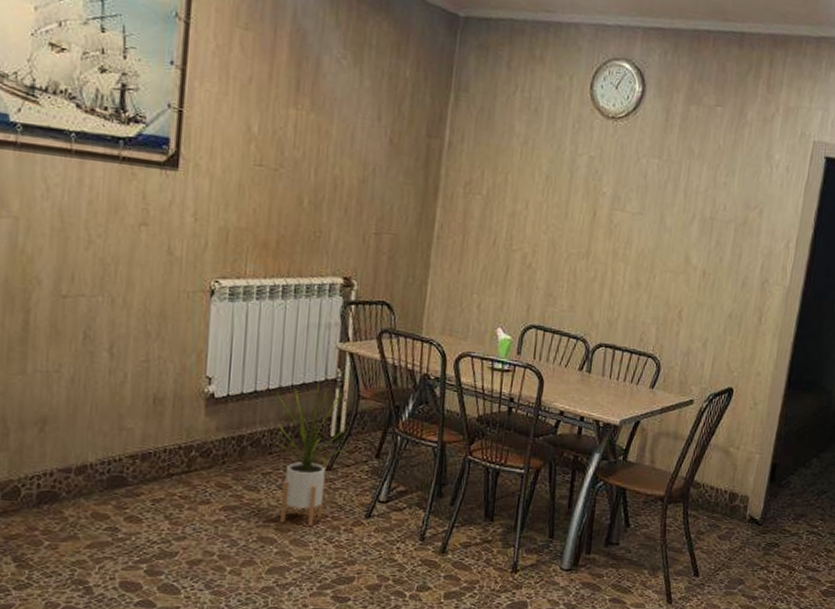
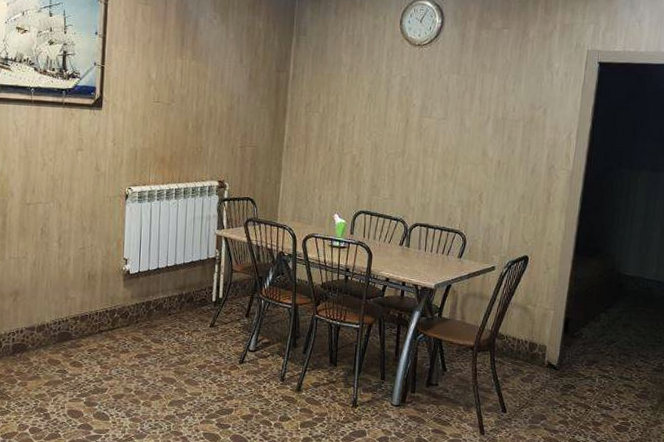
house plant: present [271,382,350,527] -> none [170,260,226,370]

